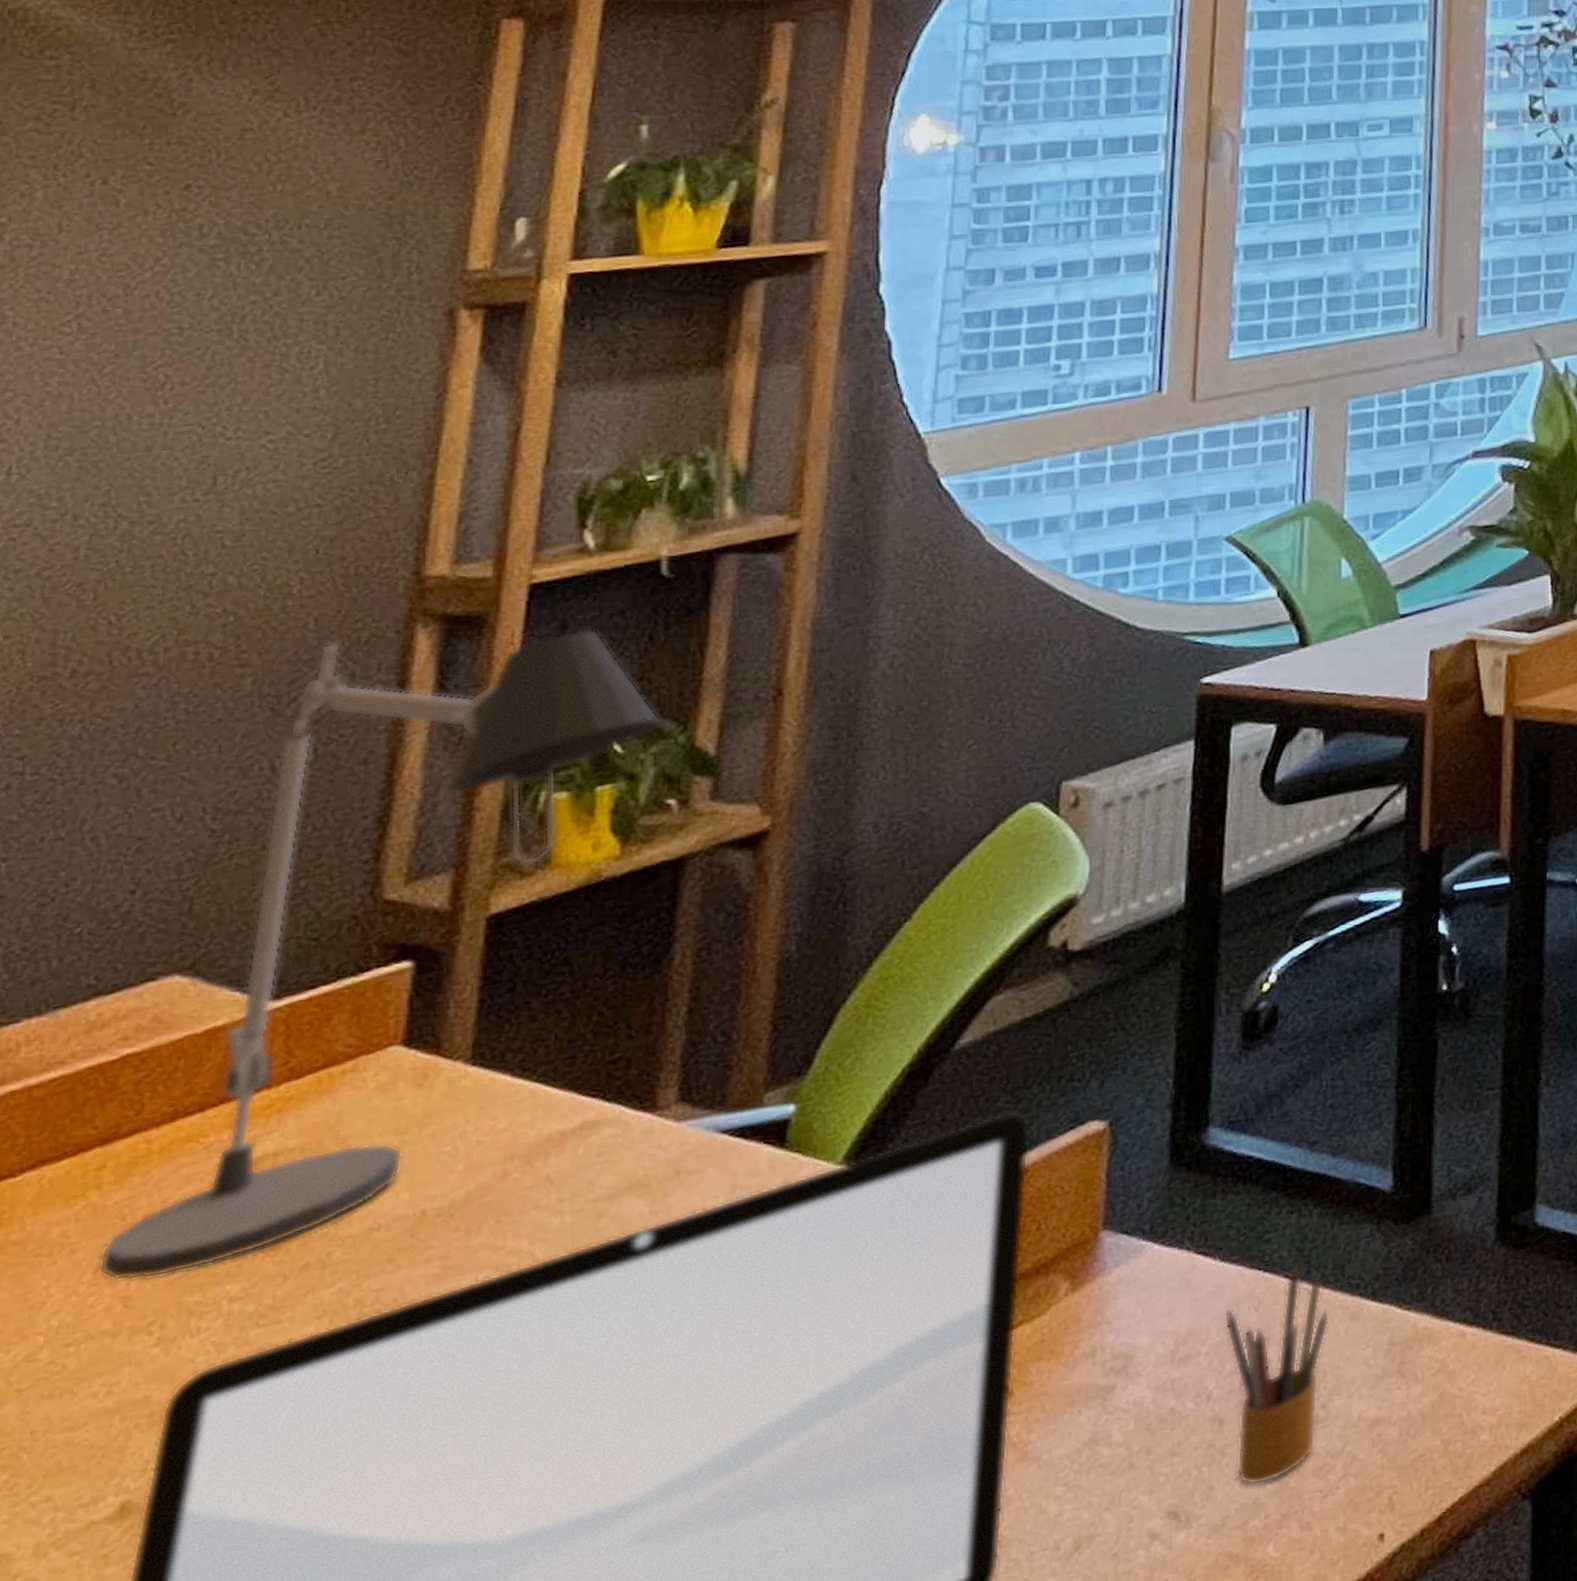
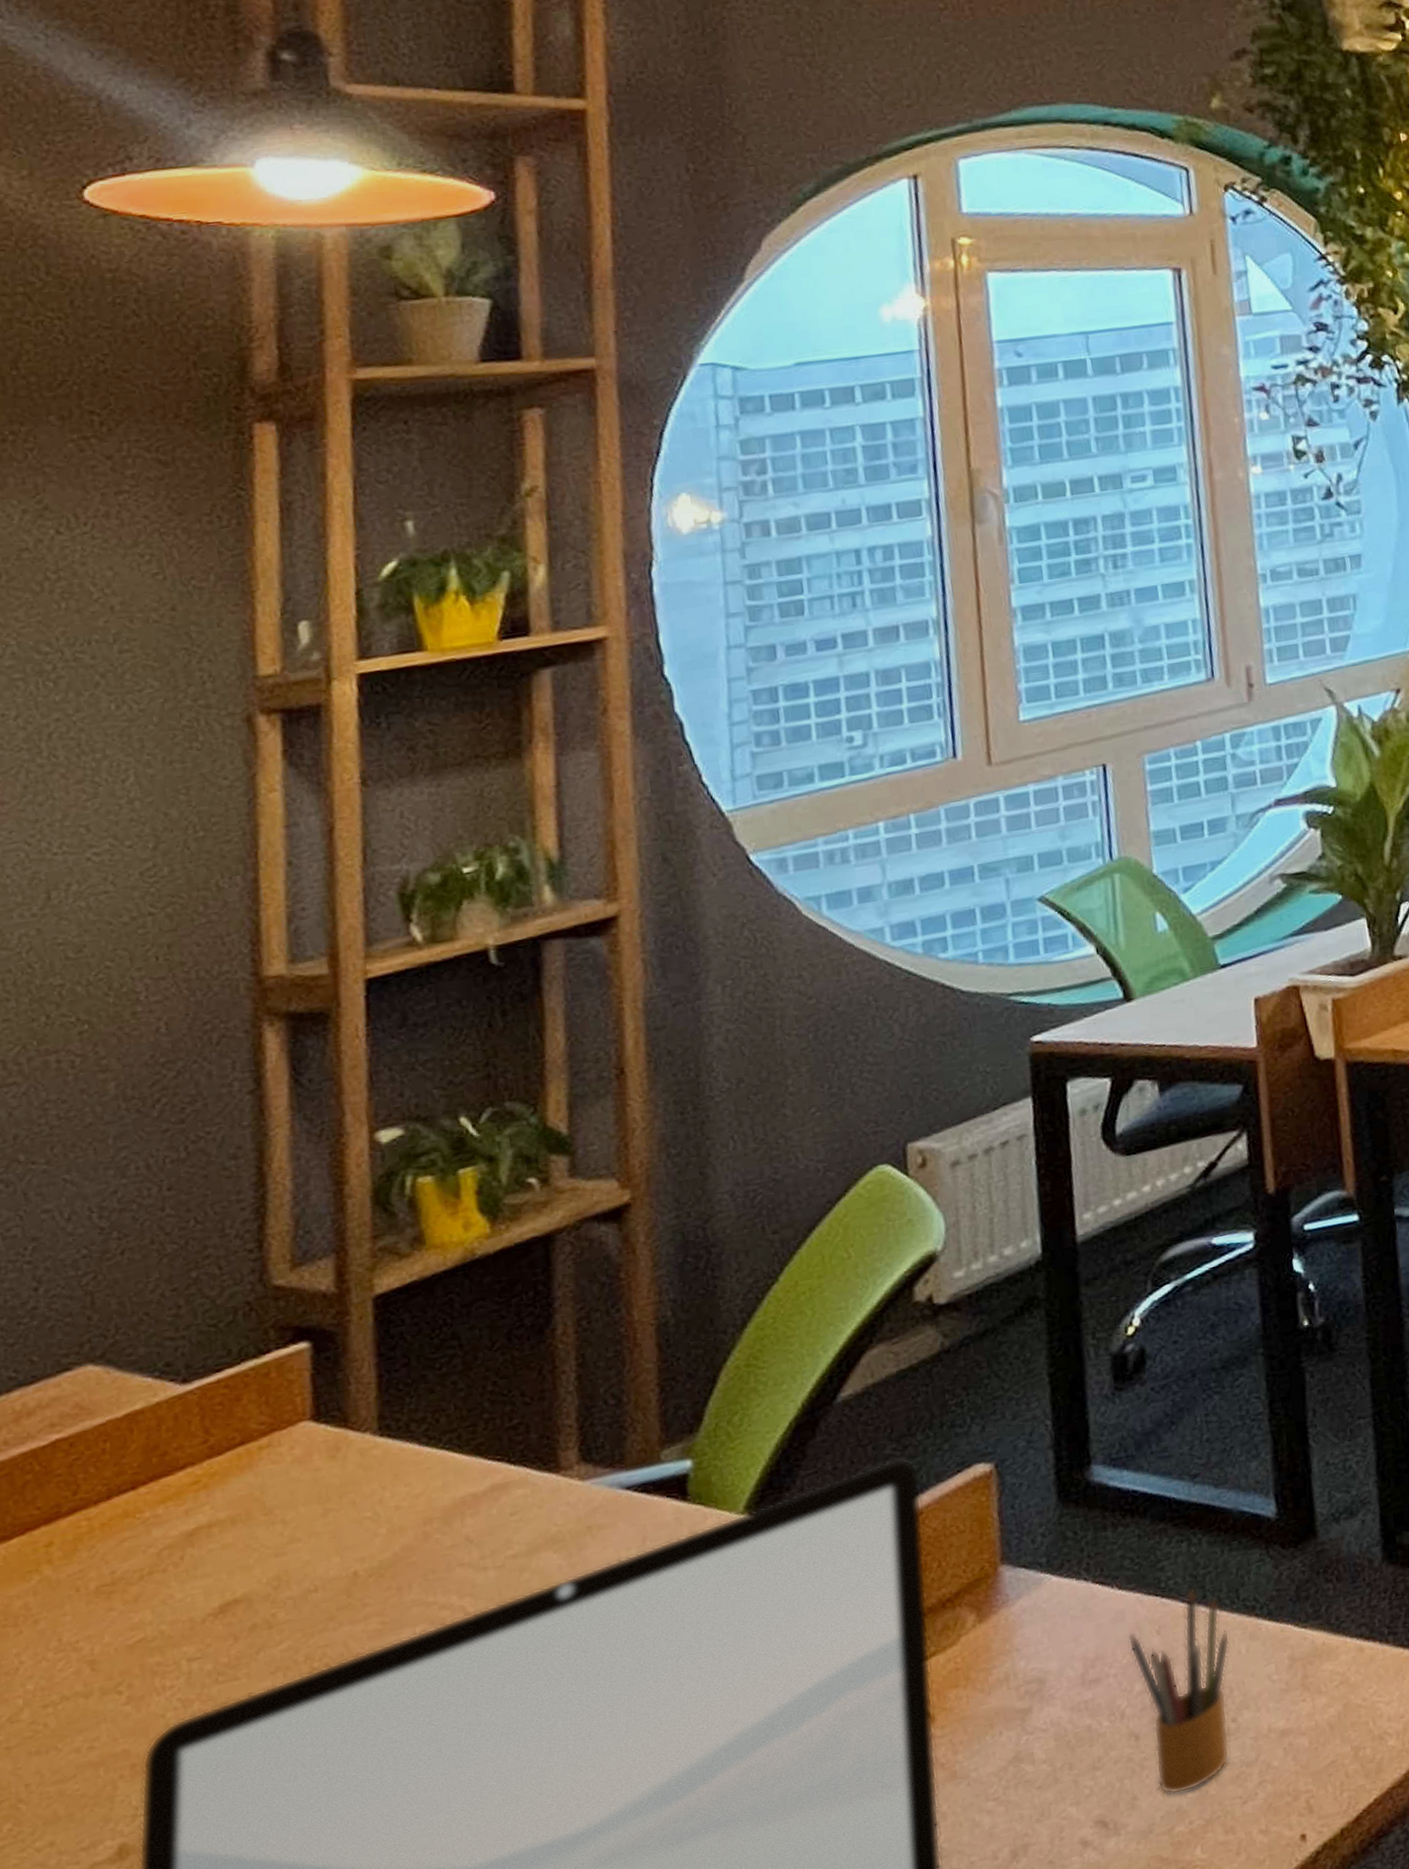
desk lamp: present [99,628,663,1282] -> none [61,1019,513,1648]

